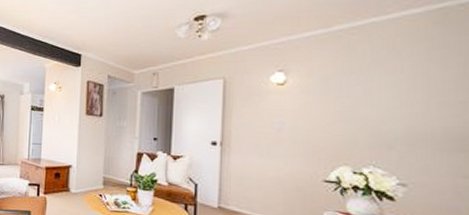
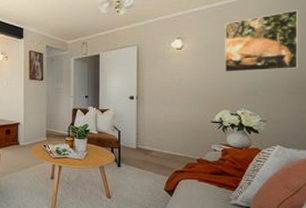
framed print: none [344,37,458,118] -> present [224,10,298,72]

